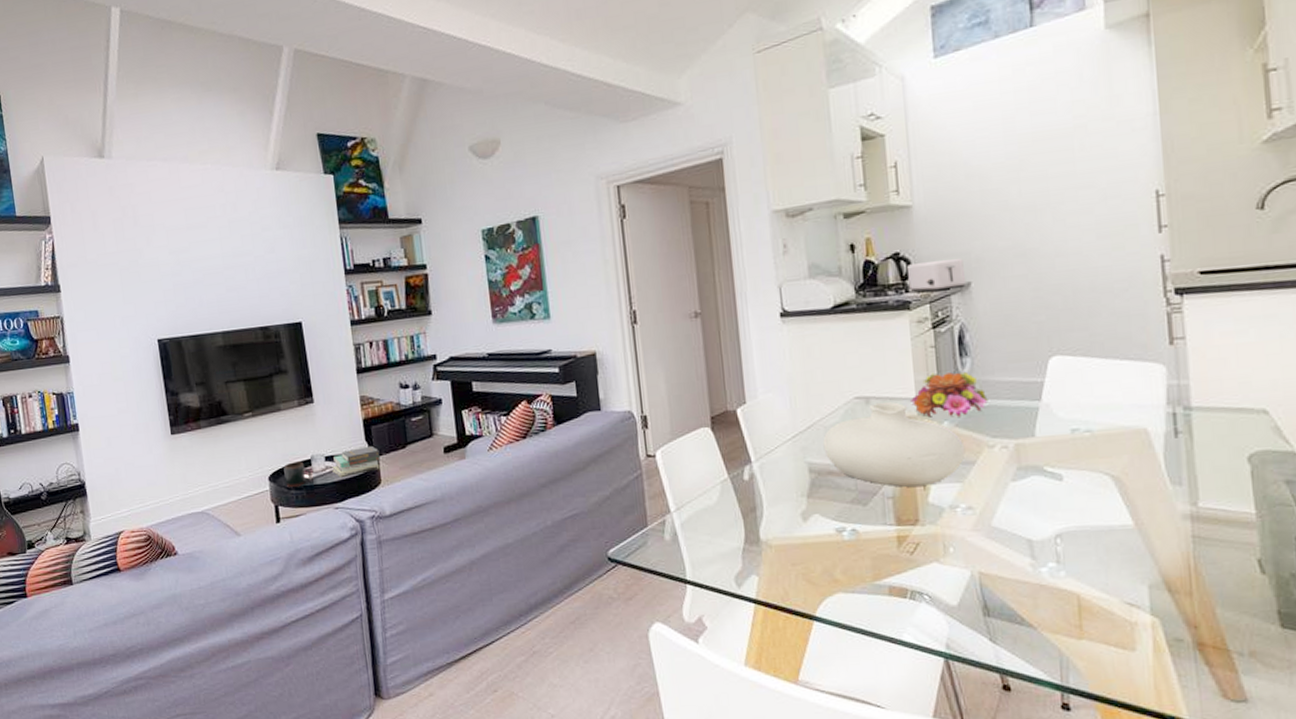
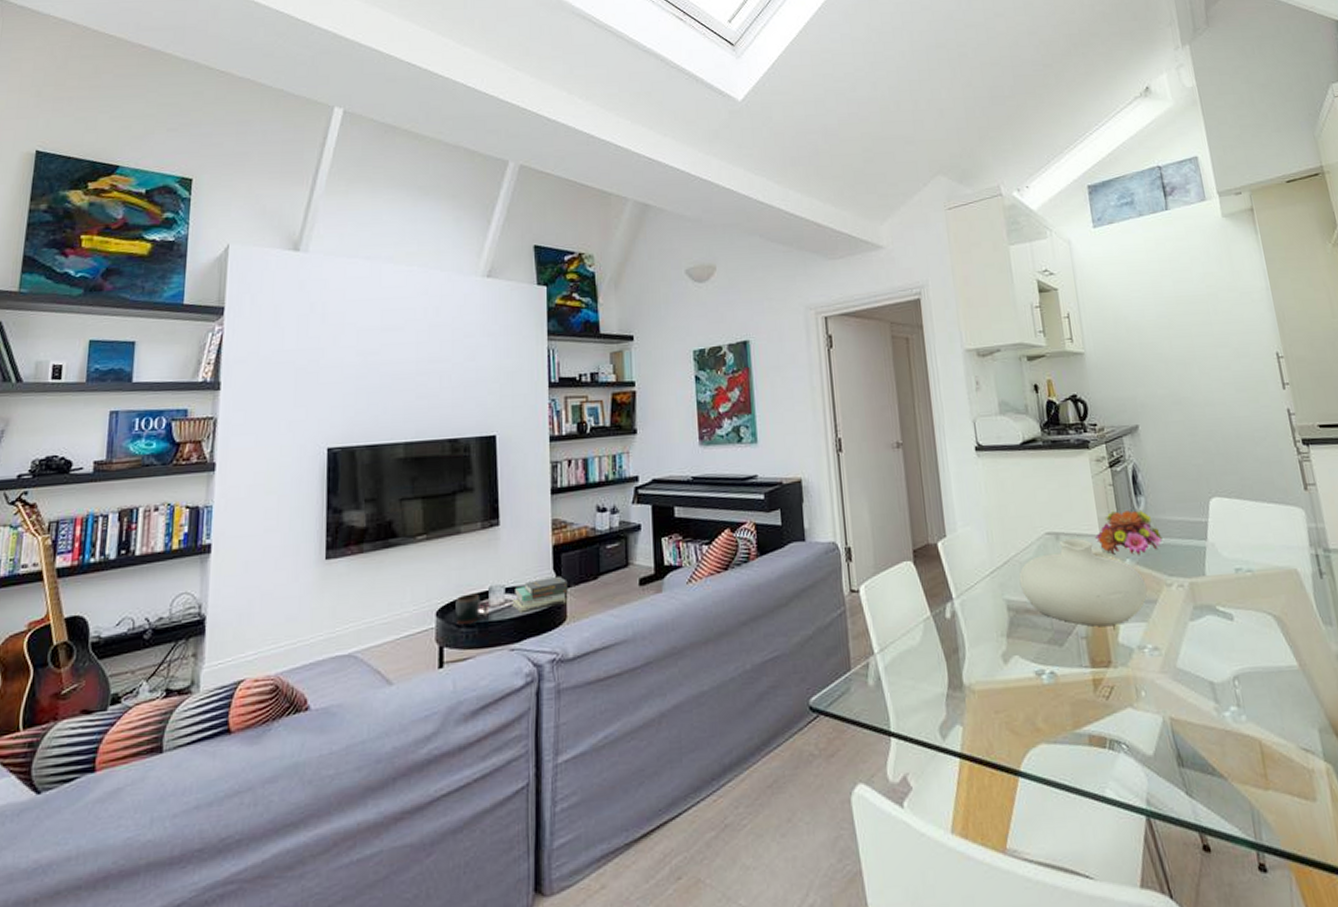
toaster: present [906,258,967,293] -> none [1083,402,1135,433]

